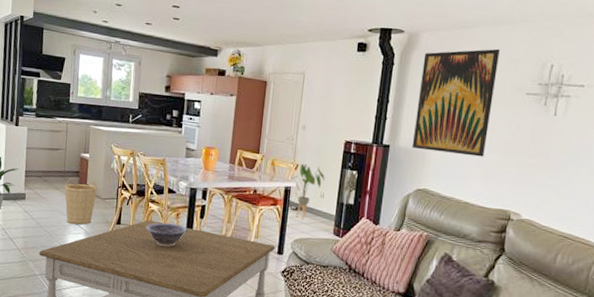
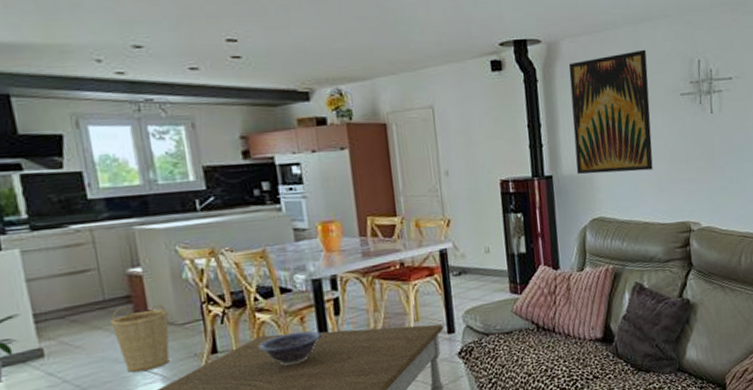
house plant: present [292,163,325,219] -> none [445,216,486,284]

